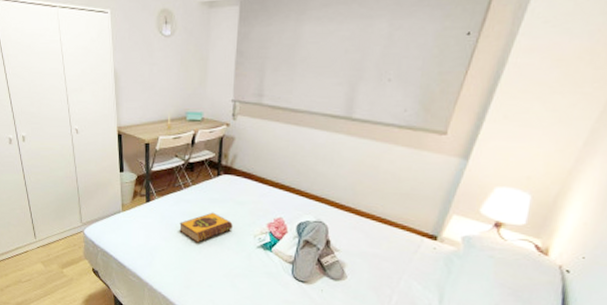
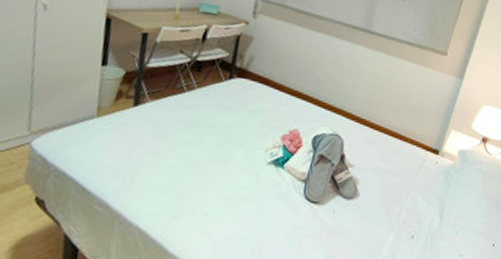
hardback book: present [179,212,233,243] -> none [174,121,242,158]

